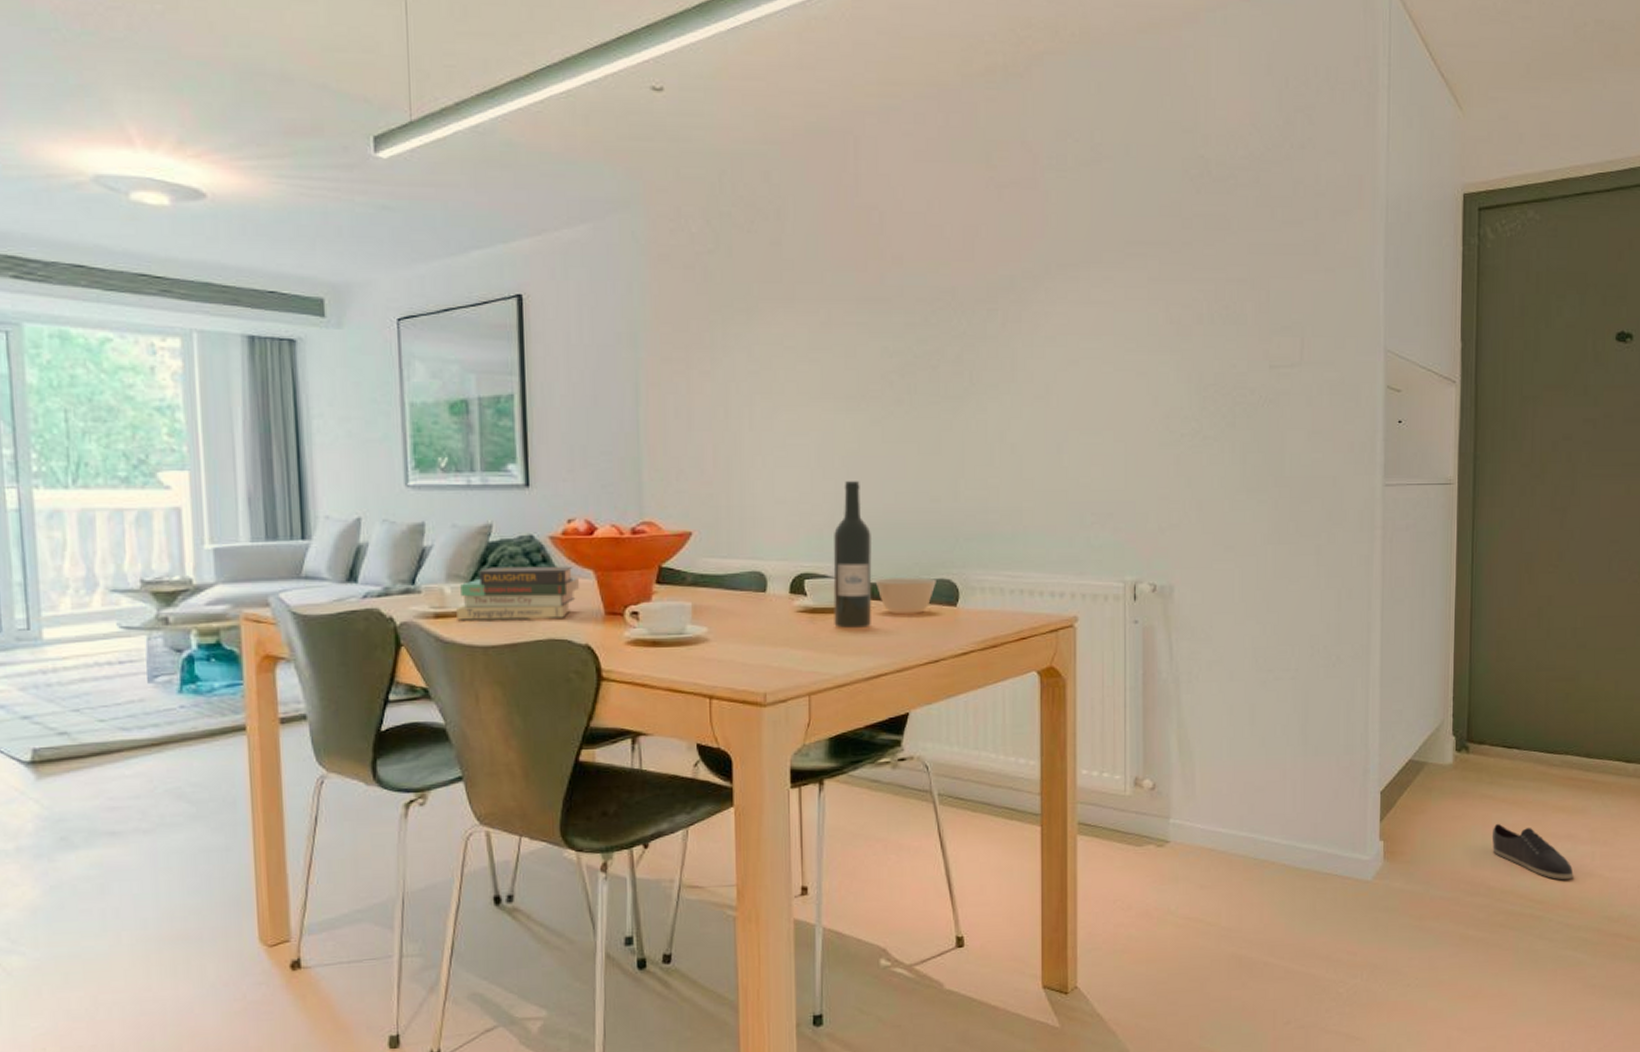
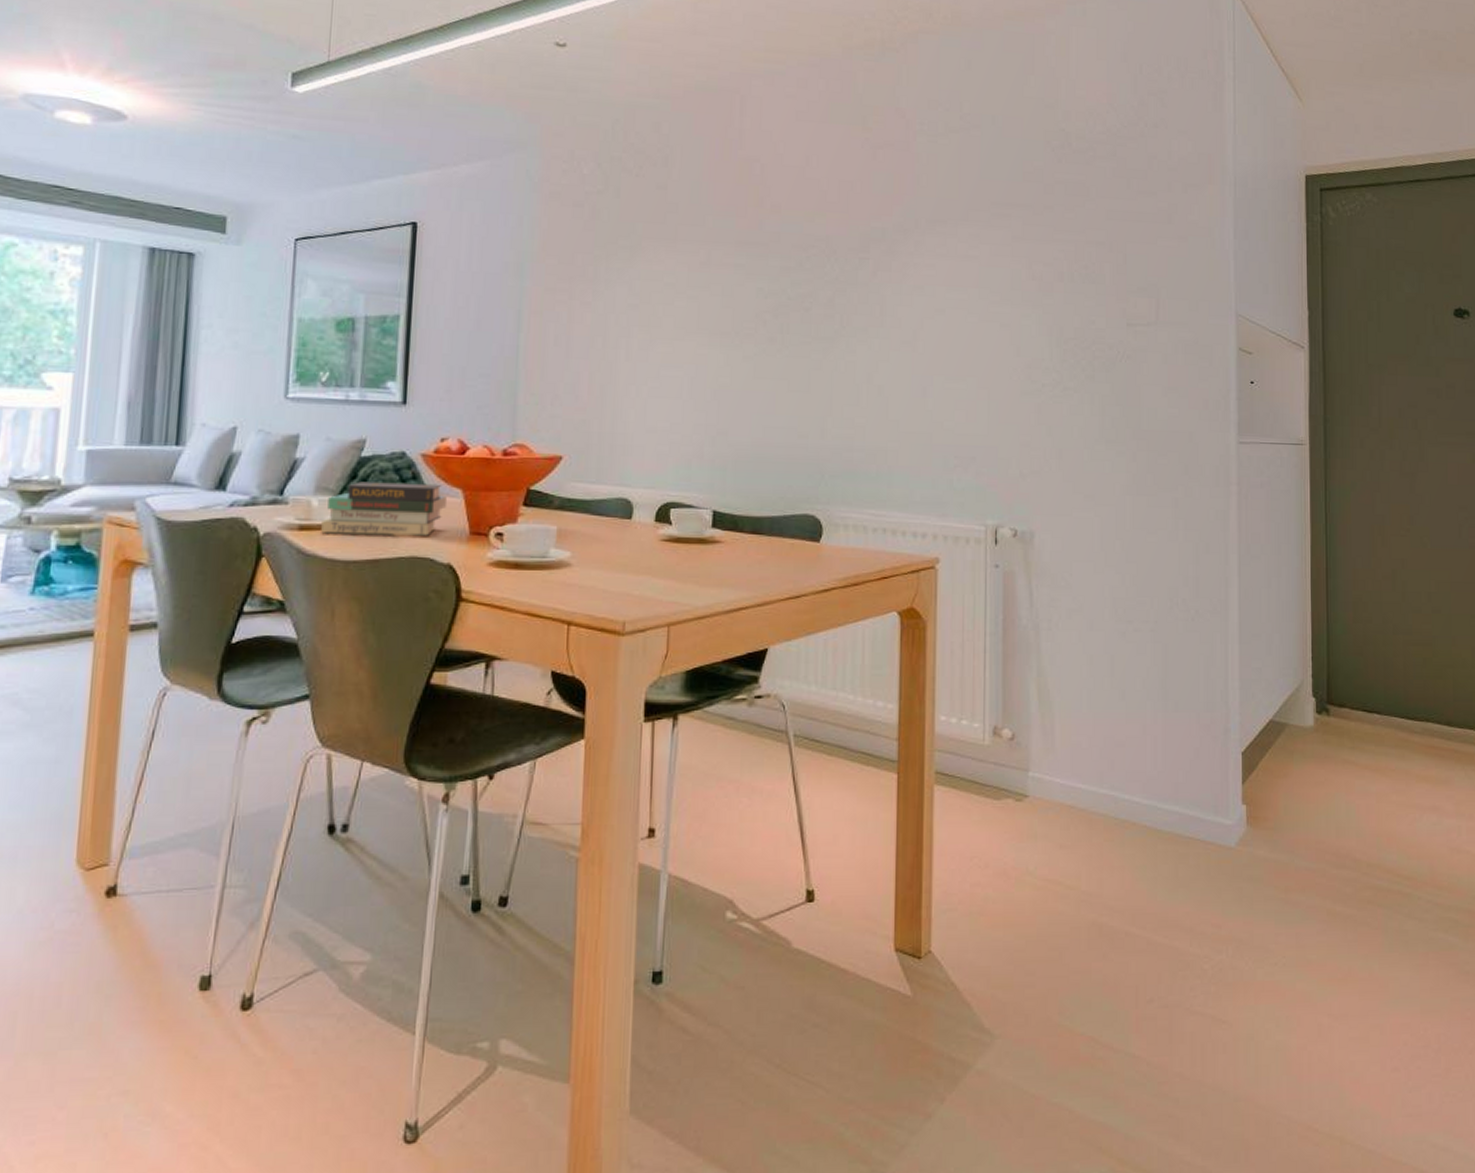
wine bottle: present [833,481,872,629] -> none [697,414,739,561]
bowl: present [875,577,936,615] -> none [740,511,801,548]
shoe: present [1491,823,1574,880] -> none [1355,791,1441,855]

